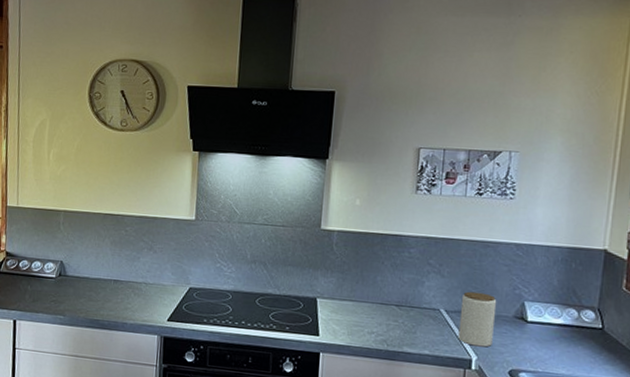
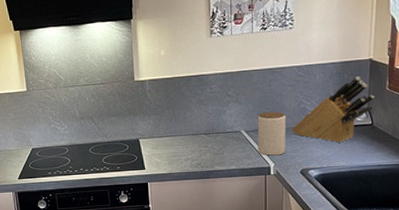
knife block: none [502,268,607,345] -> present [291,77,374,143]

